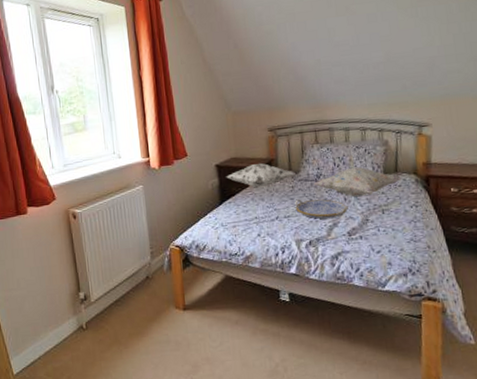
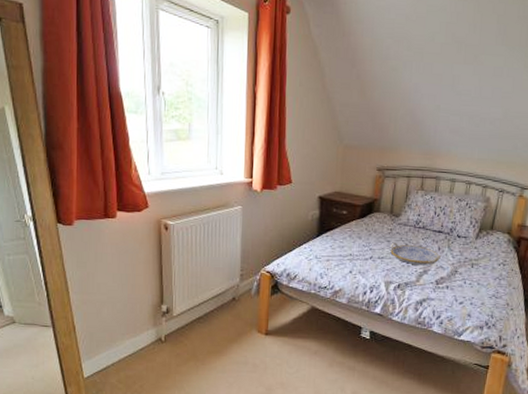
decorative pillow: present [226,162,295,188] -> none [327,201,396,226]
decorative pillow: present [313,166,401,196] -> none [411,218,495,248]

